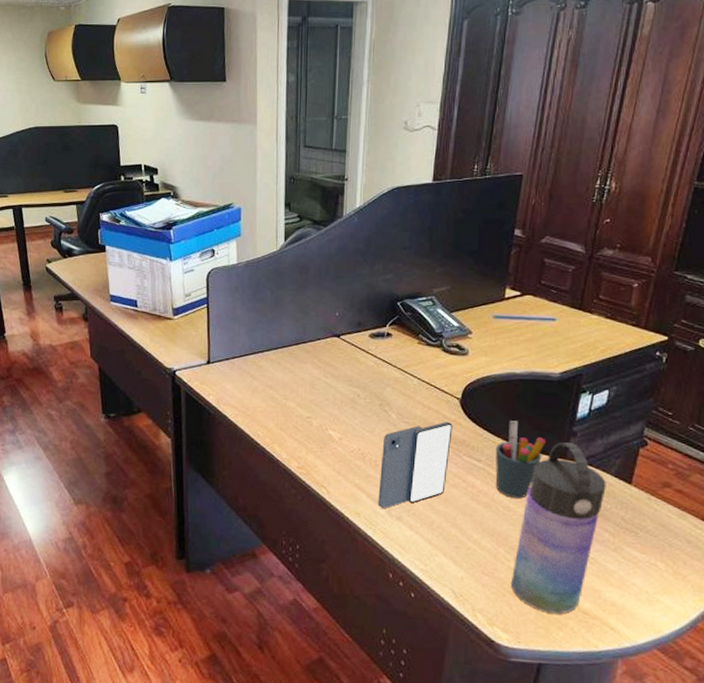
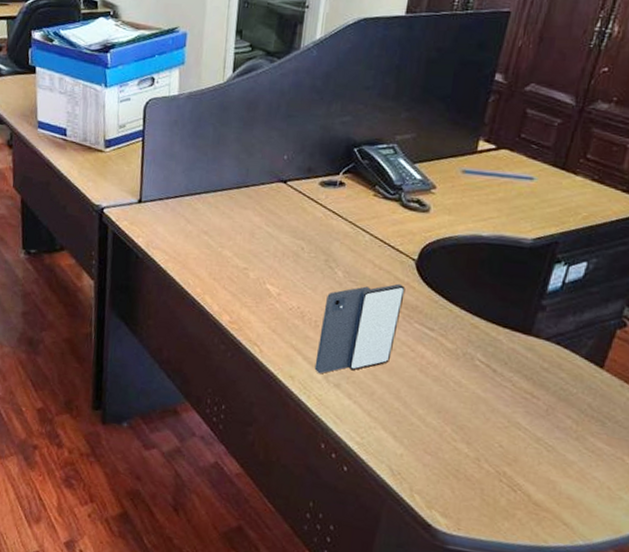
pen holder: present [495,421,547,498] -> none [448,288,510,375]
water bottle: present [510,442,606,614] -> none [455,316,574,504]

